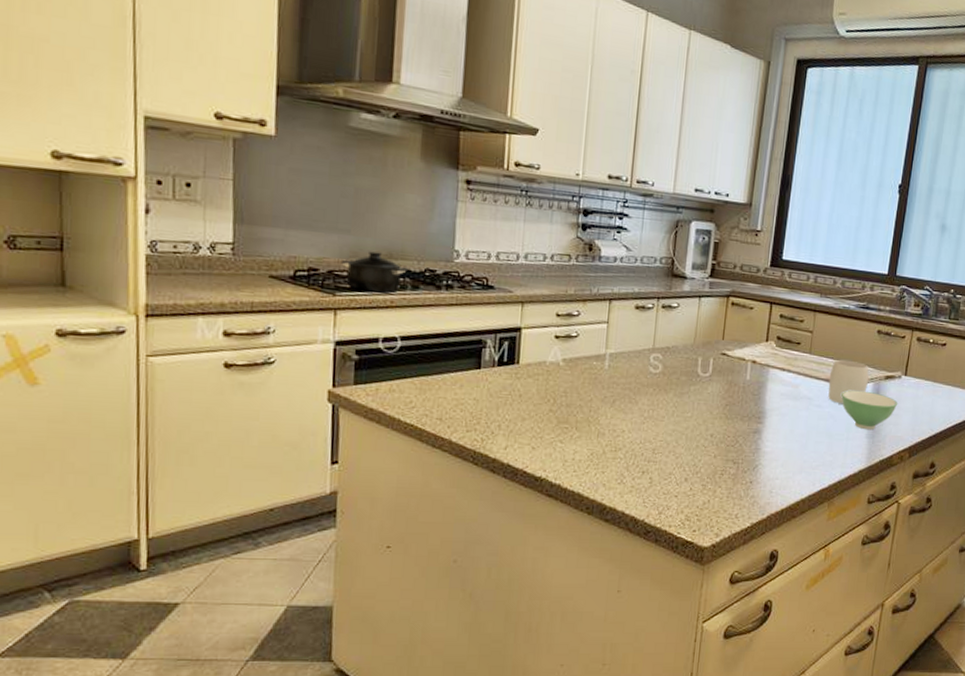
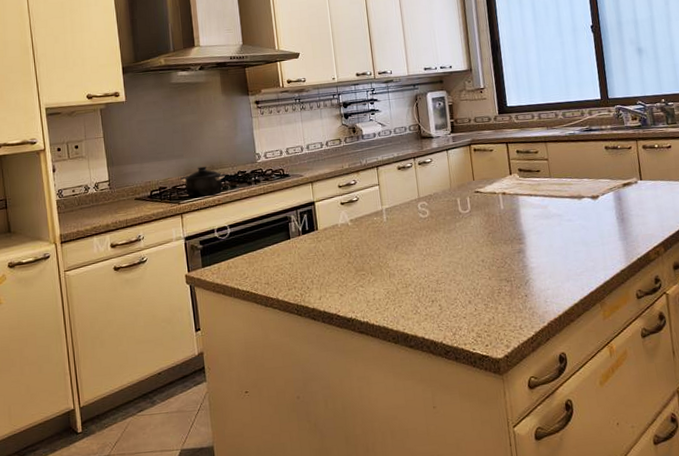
mug: present [828,359,869,404] -> none [572,176,609,216]
bowl: present [840,390,898,430] -> none [586,200,641,234]

